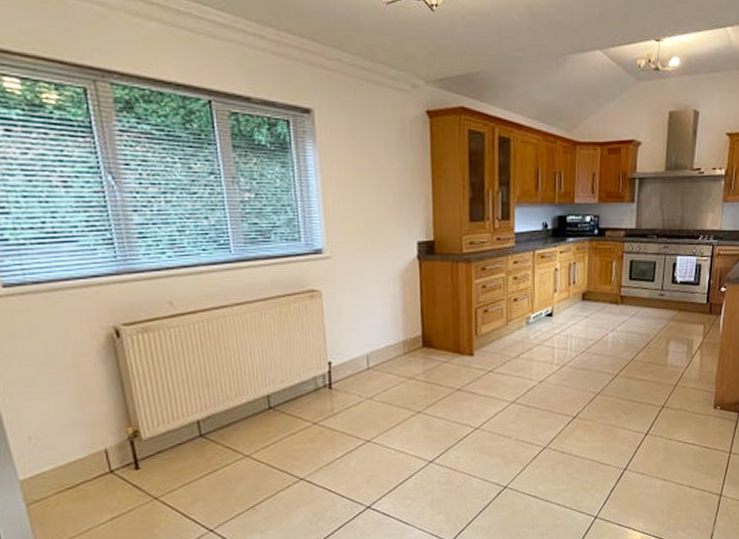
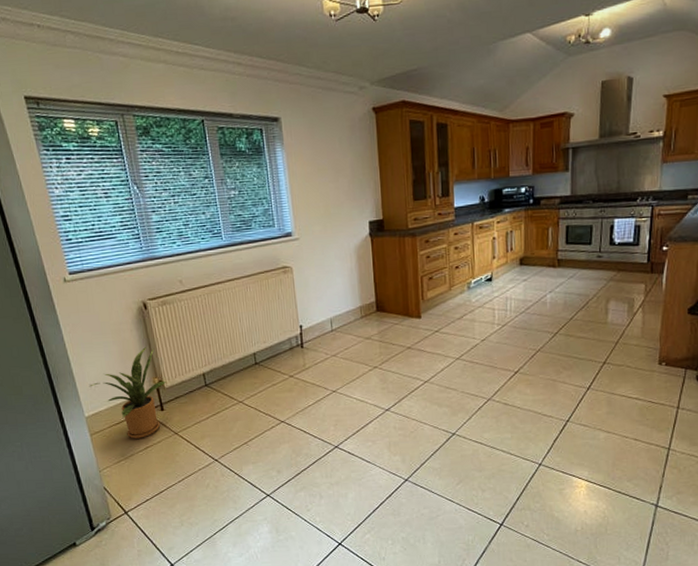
house plant: none [27,387,145,508] -> present [89,347,167,439]

